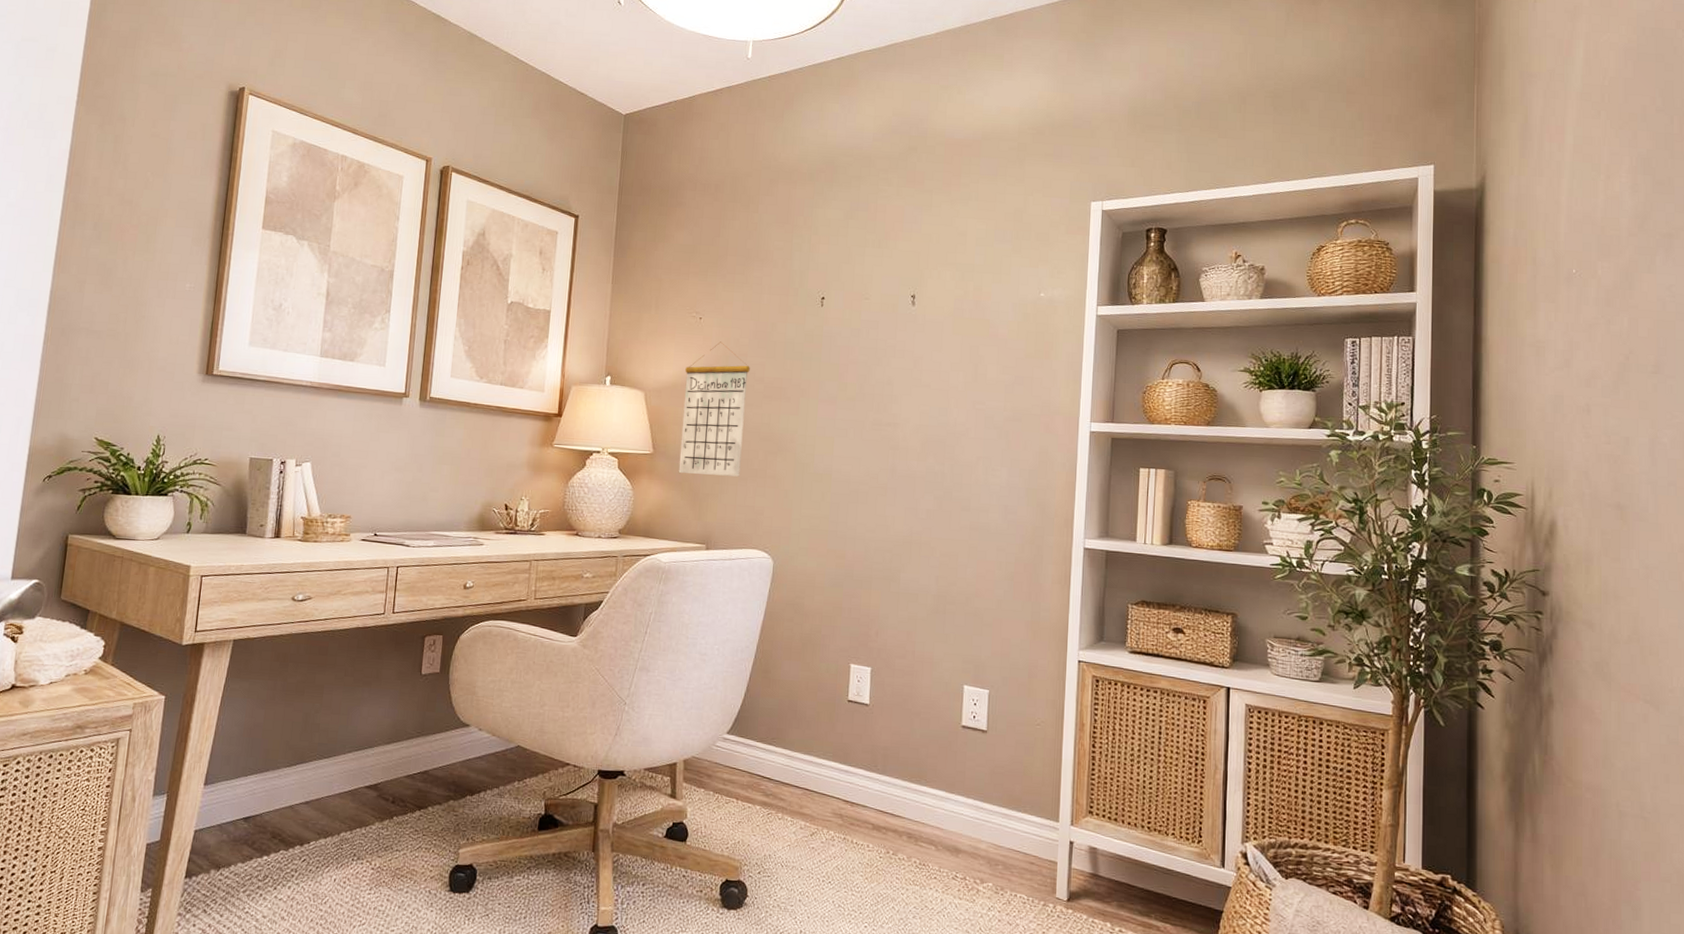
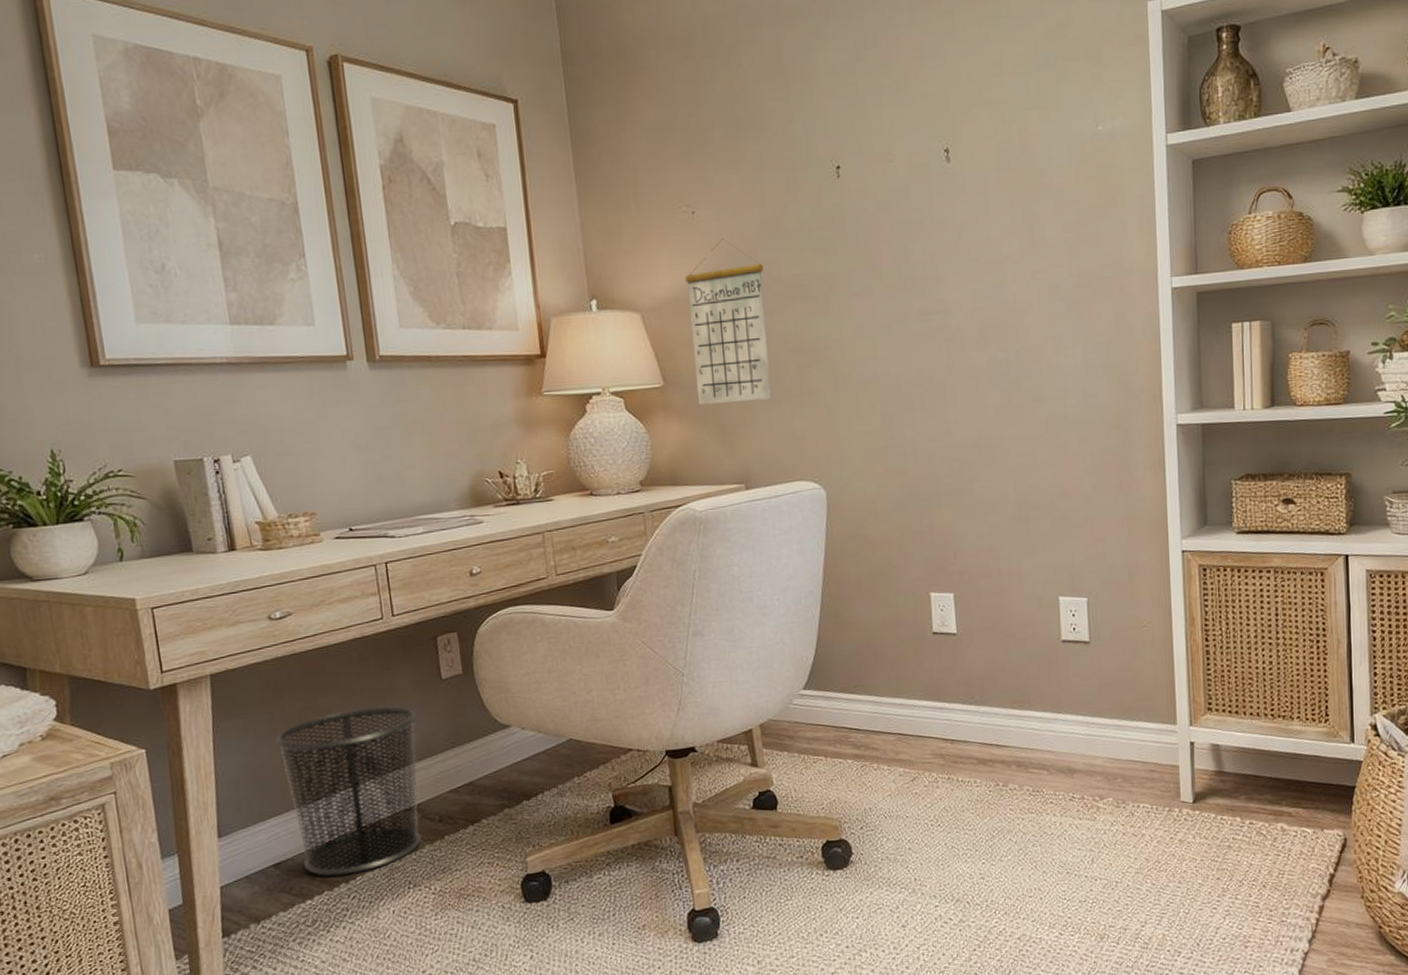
waste bin: none [269,689,394,838] -> present [275,707,422,876]

